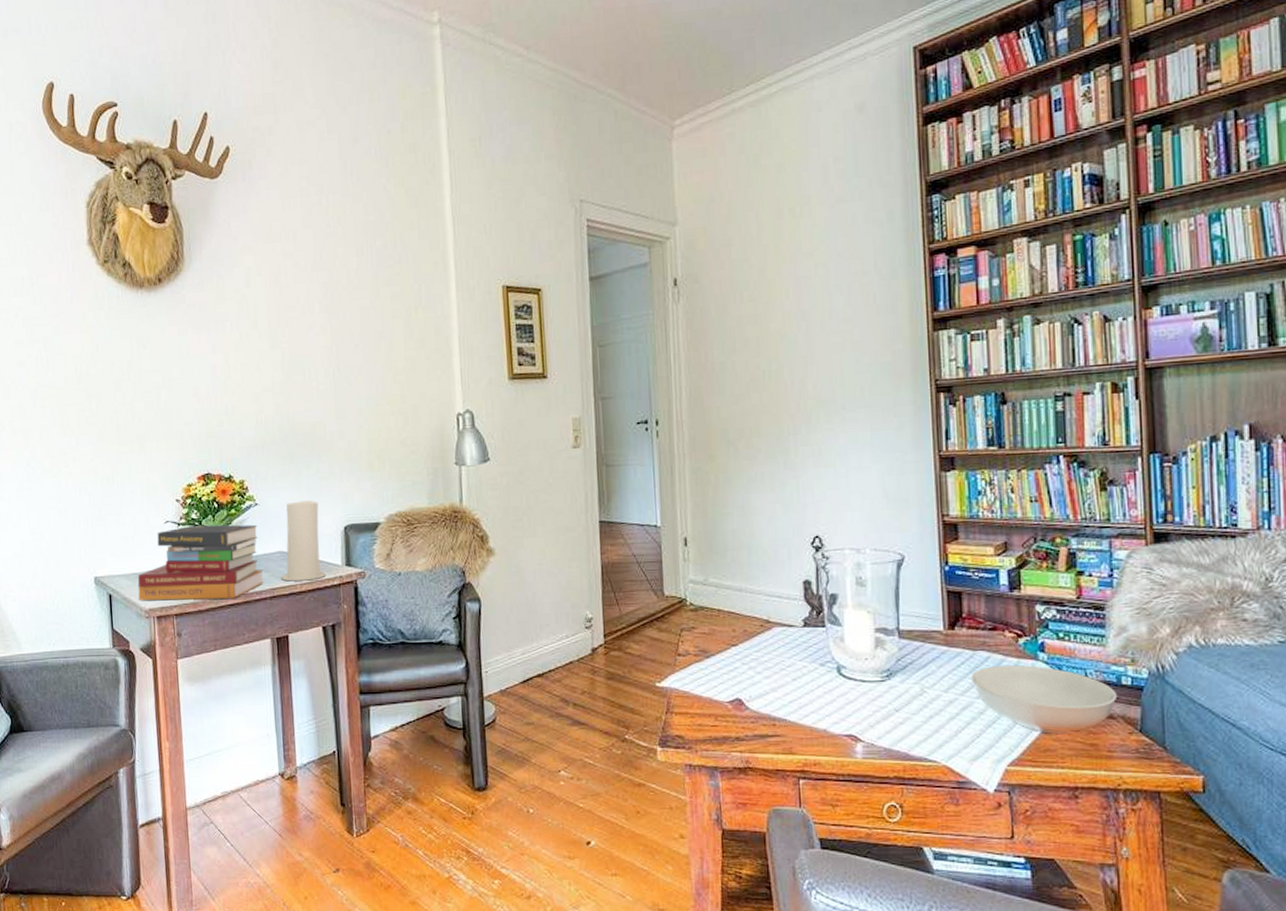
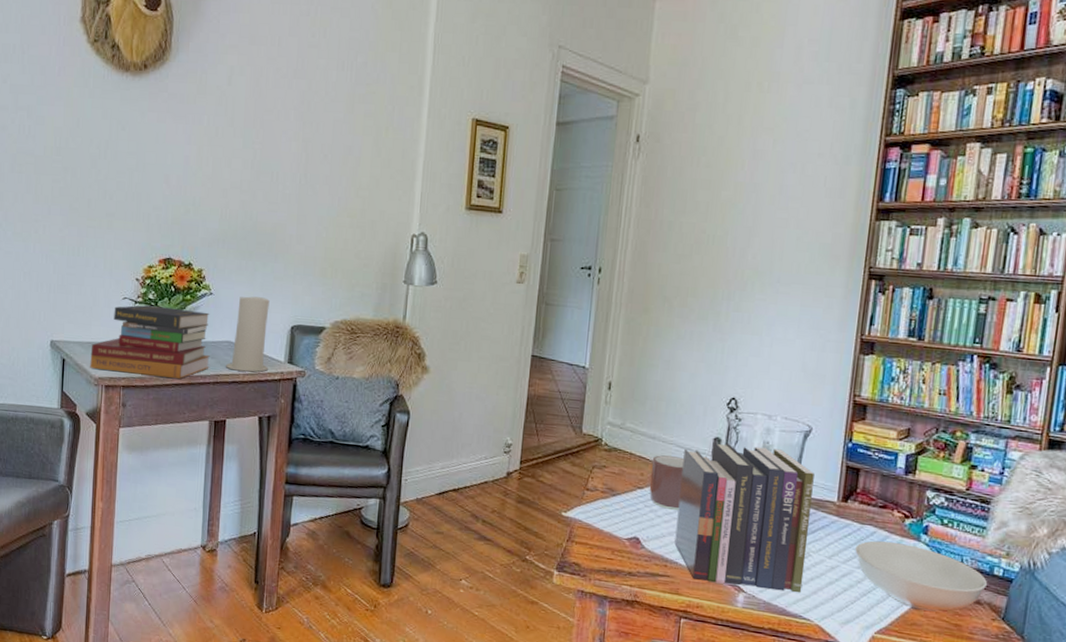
mug: none [742,606,779,665] -> present [649,455,685,511]
books: none [774,583,922,736] -> present [674,441,815,593]

